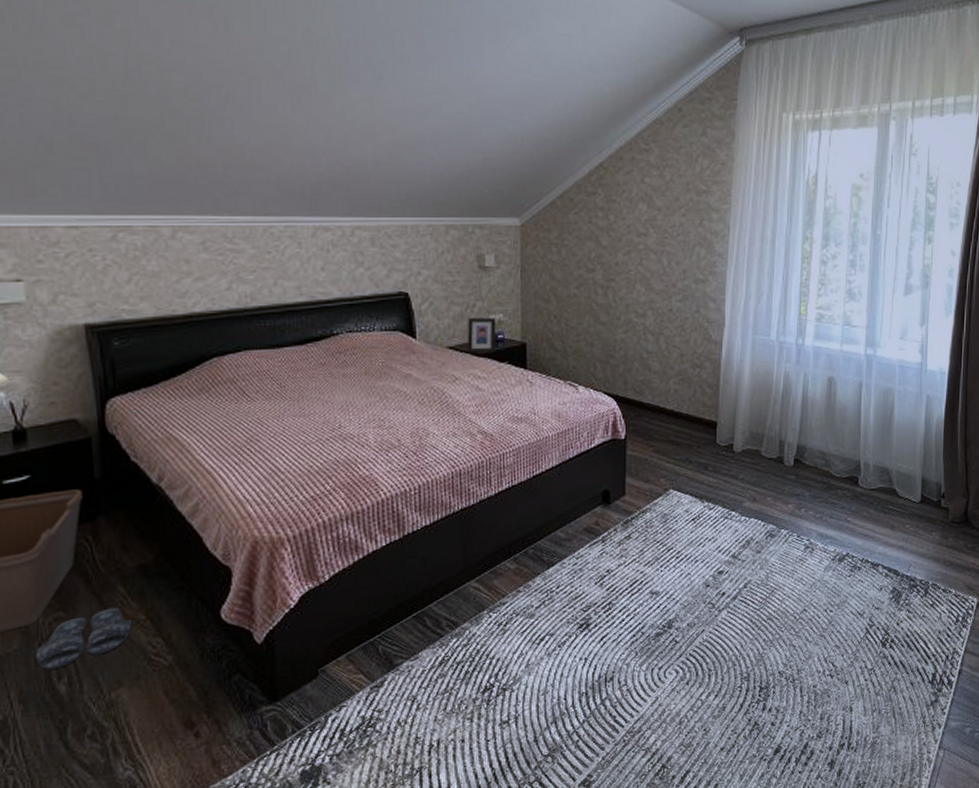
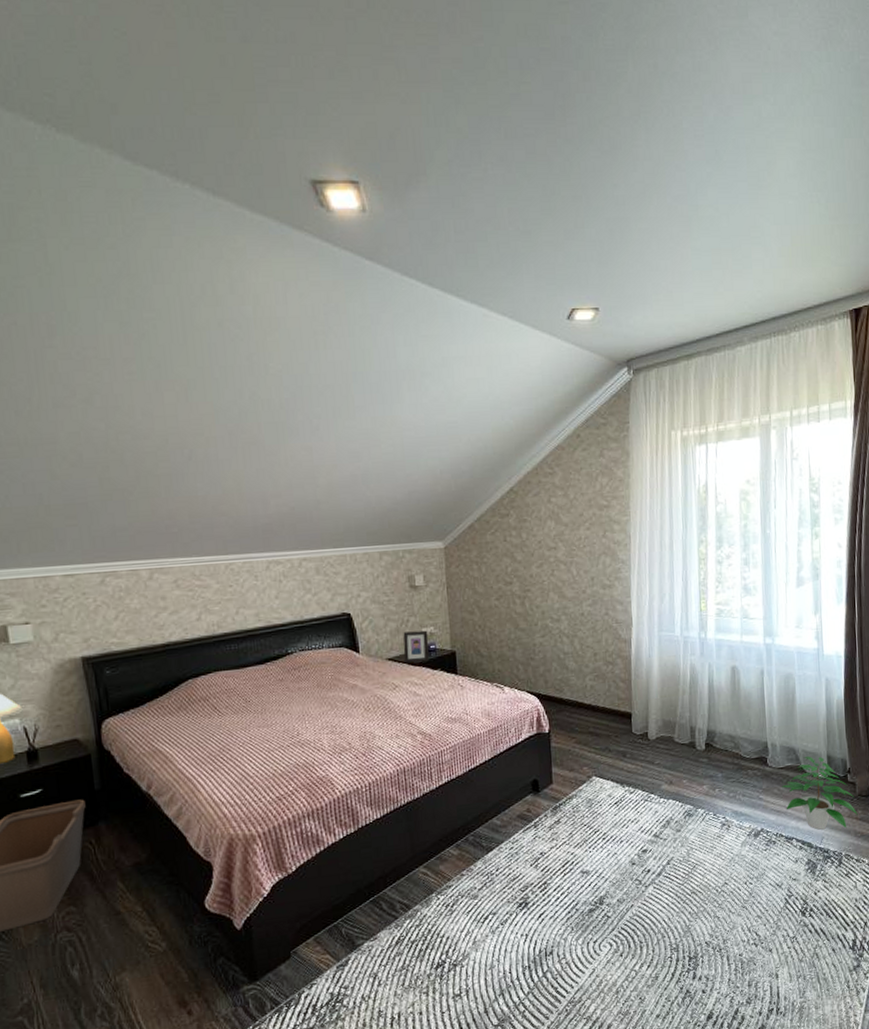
slippers: present [35,607,133,670] -> none [52,901,131,958]
potted plant: none [872,478,949,557] -> present [782,756,858,830]

